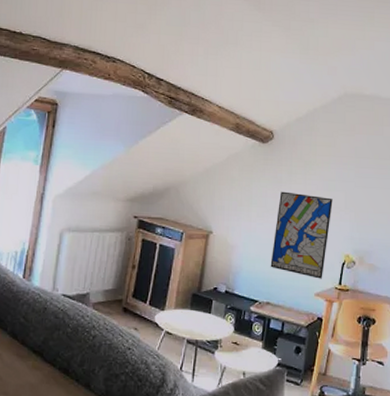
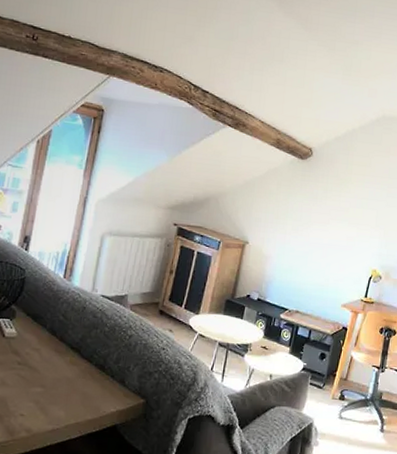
wall art: present [270,191,333,279] -> none [301,207,365,291]

